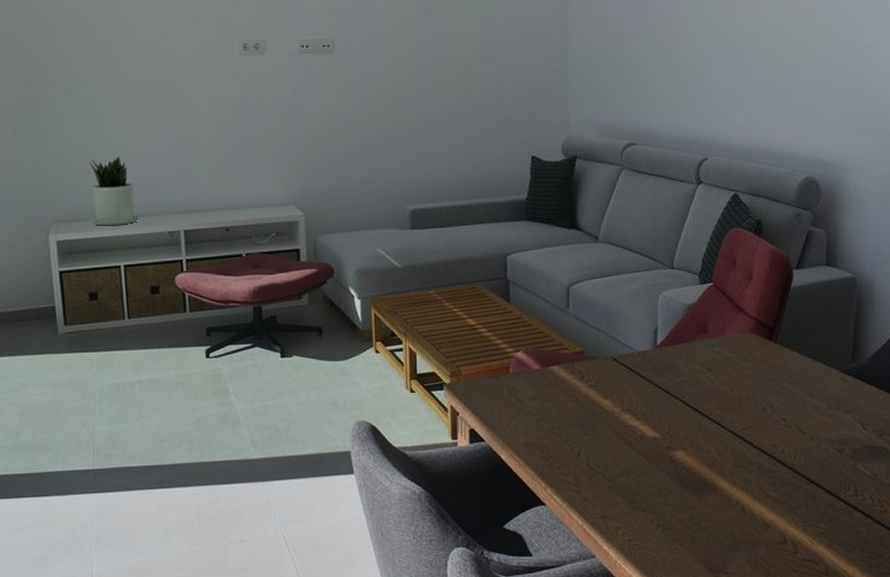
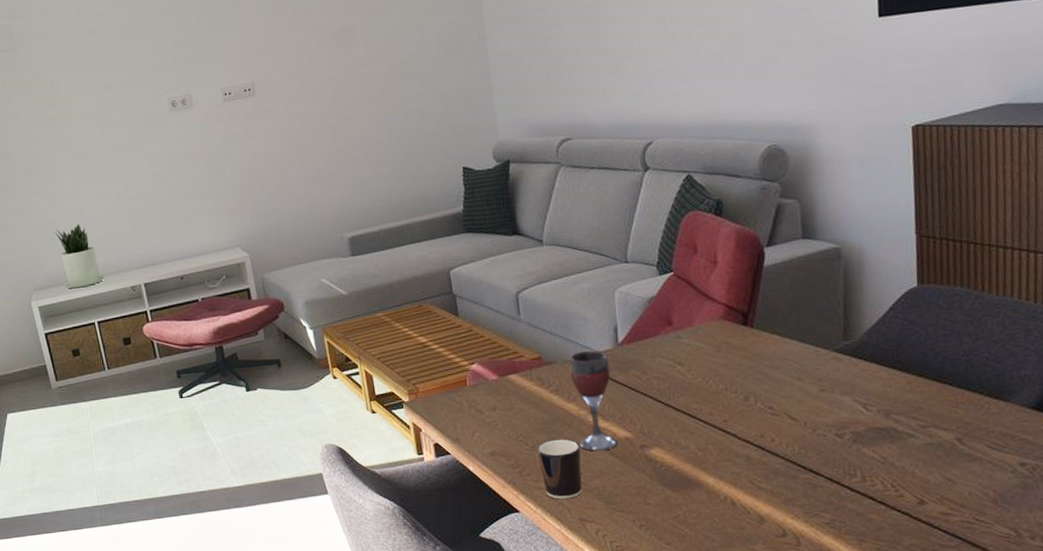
mug: none [569,434,610,495] -> present [537,438,582,500]
cup: none [609,349,647,449] -> present [569,350,618,451]

